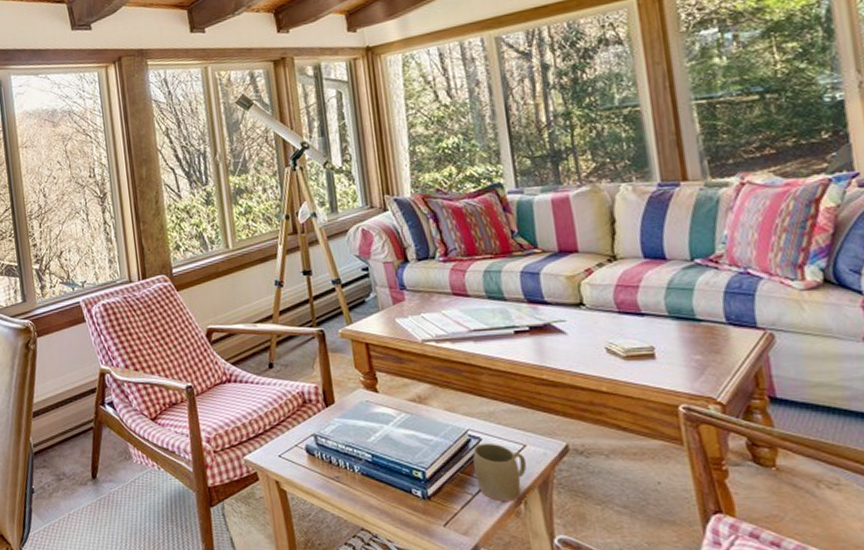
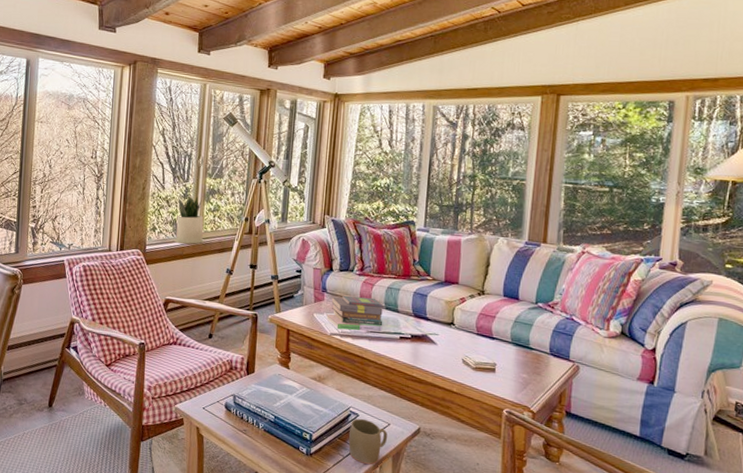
planter: none [198,200,243,261] -> present [174,196,206,245]
books: none [412,287,490,334] -> present [326,296,383,332]

